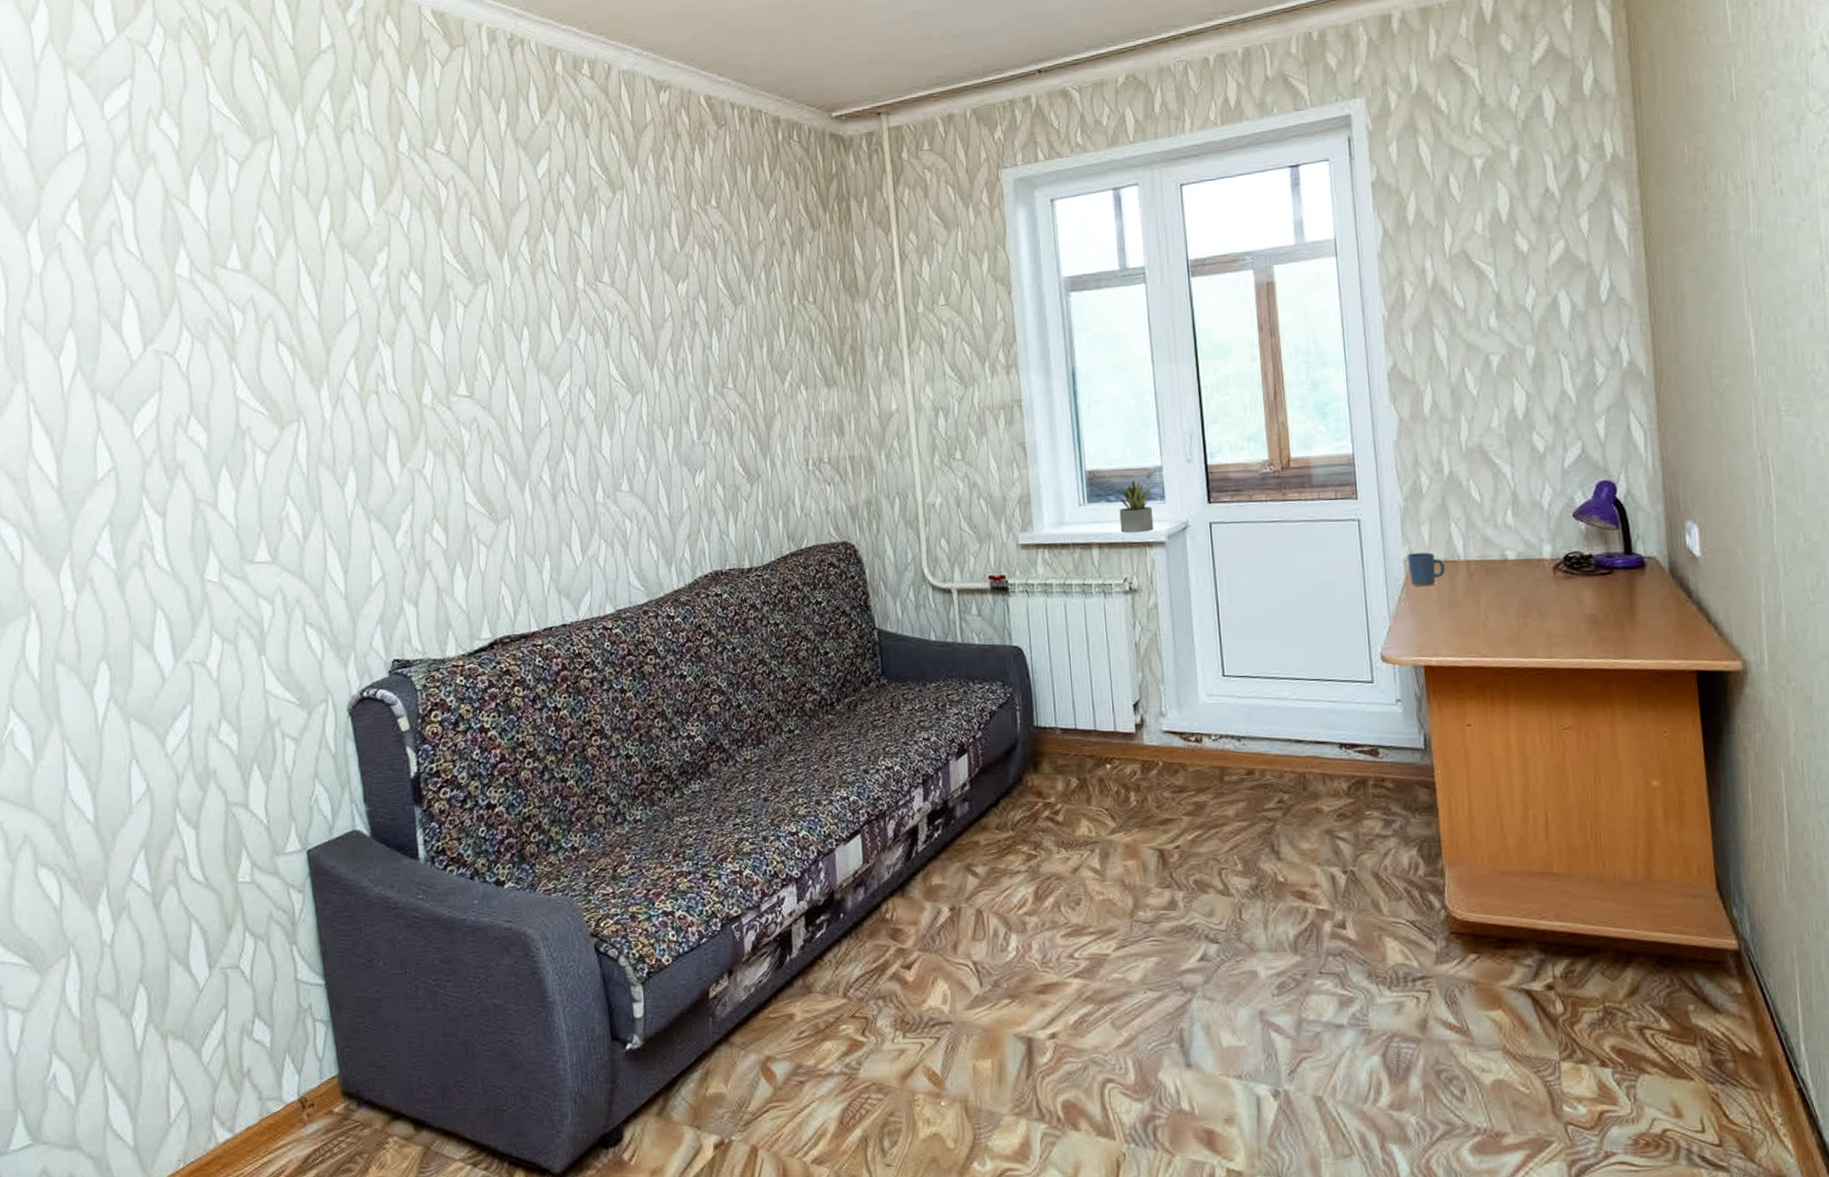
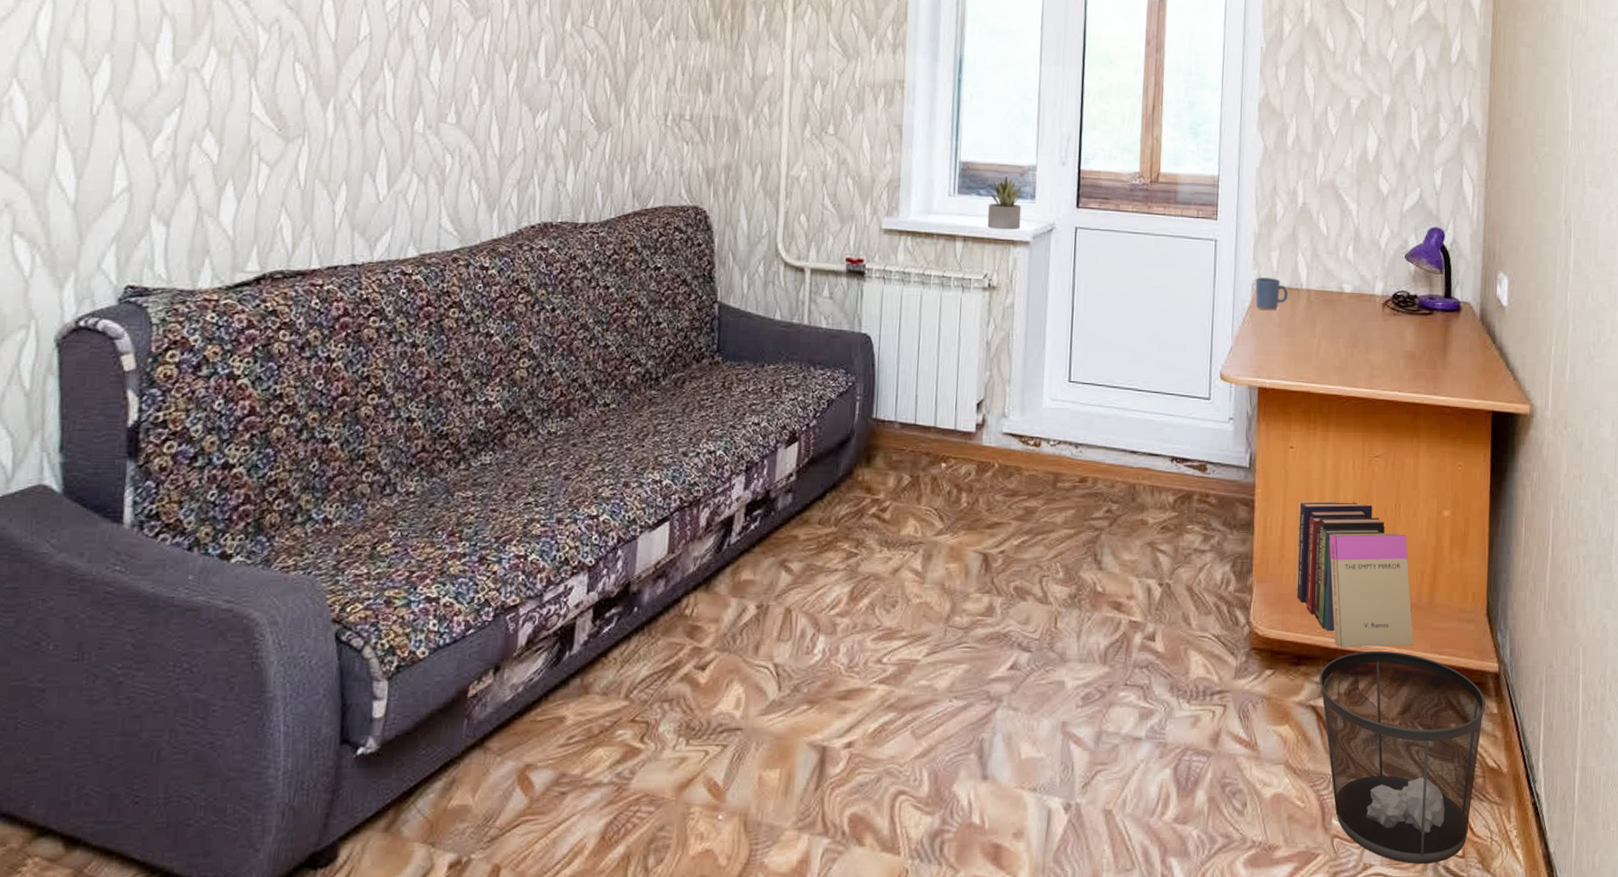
books: none [1484,776,1634,929] -> present [1295,500,1414,647]
waste bin: none [1530,930,1728,1153] -> present [1319,650,1486,864]

